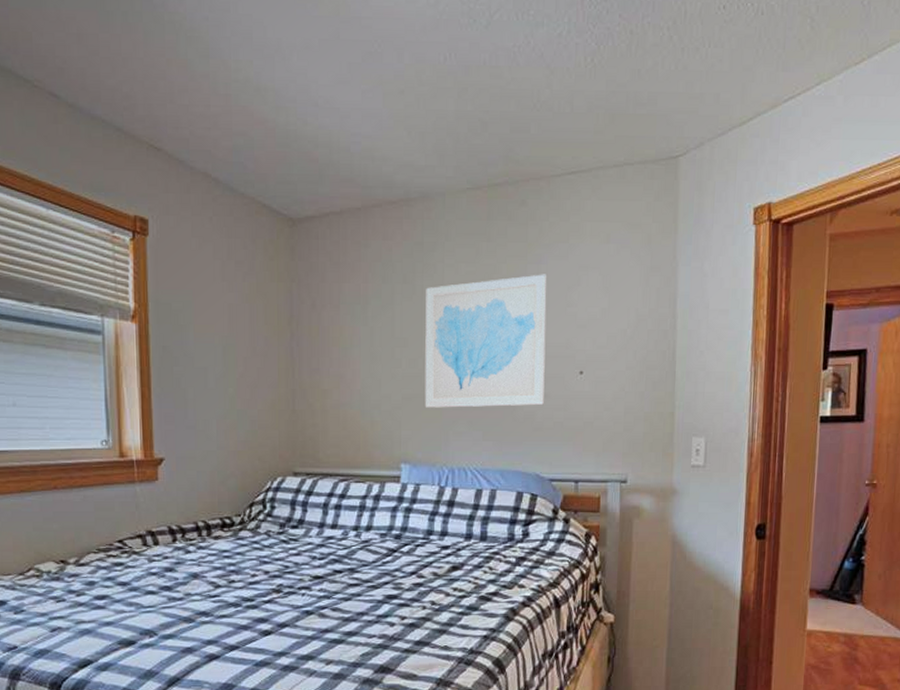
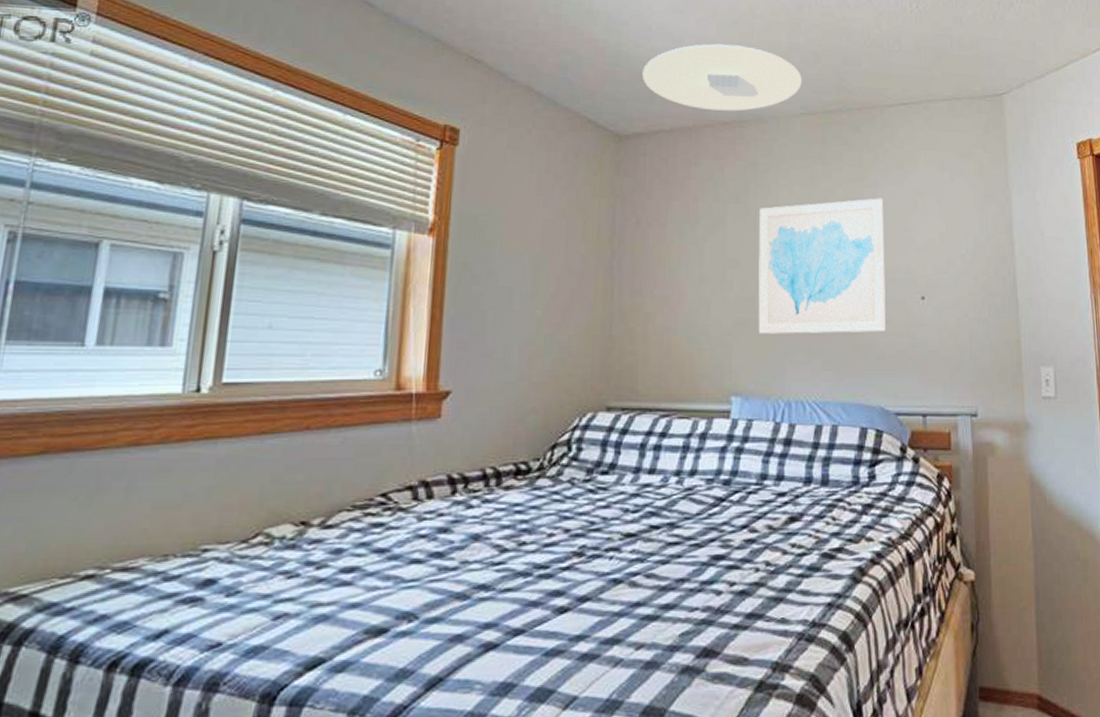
ceiling light: none [312,117,468,189] -> present [643,43,802,112]

